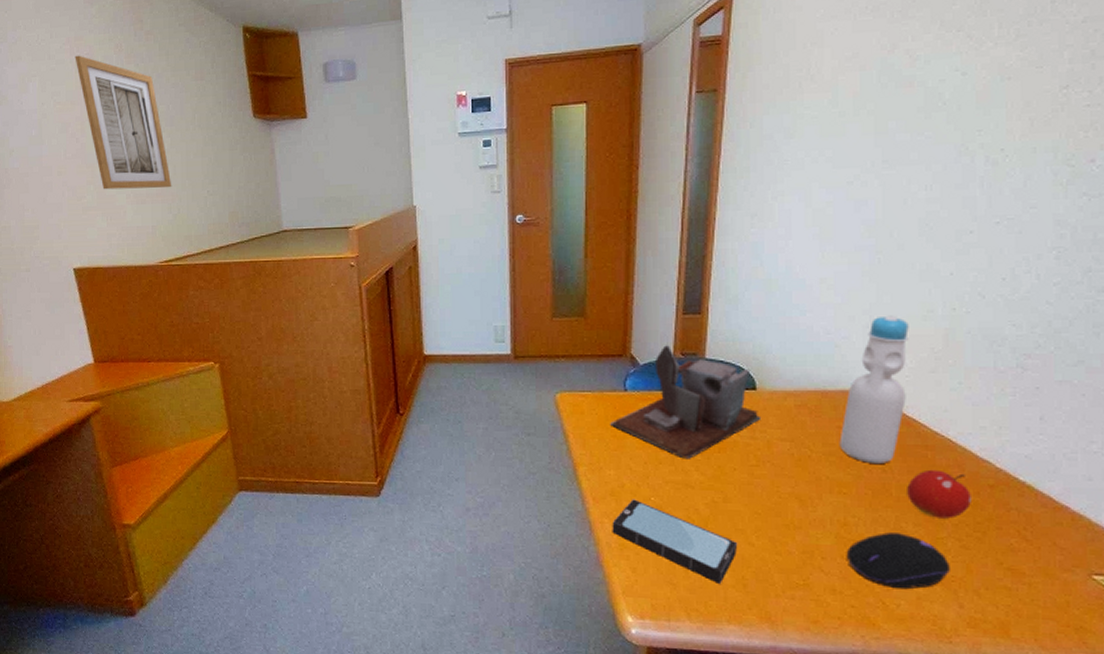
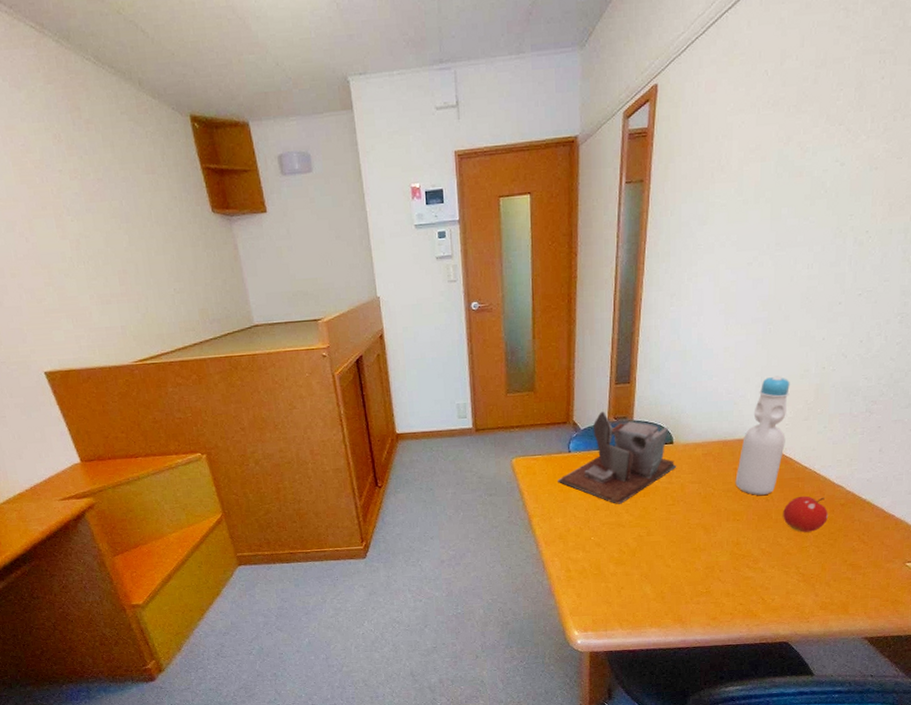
wall art: present [74,55,172,190] -> none [9,146,137,291]
smartphone: present [612,499,738,585] -> none [560,540,658,600]
computer mouse: present [846,532,950,590] -> none [737,546,810,588]

